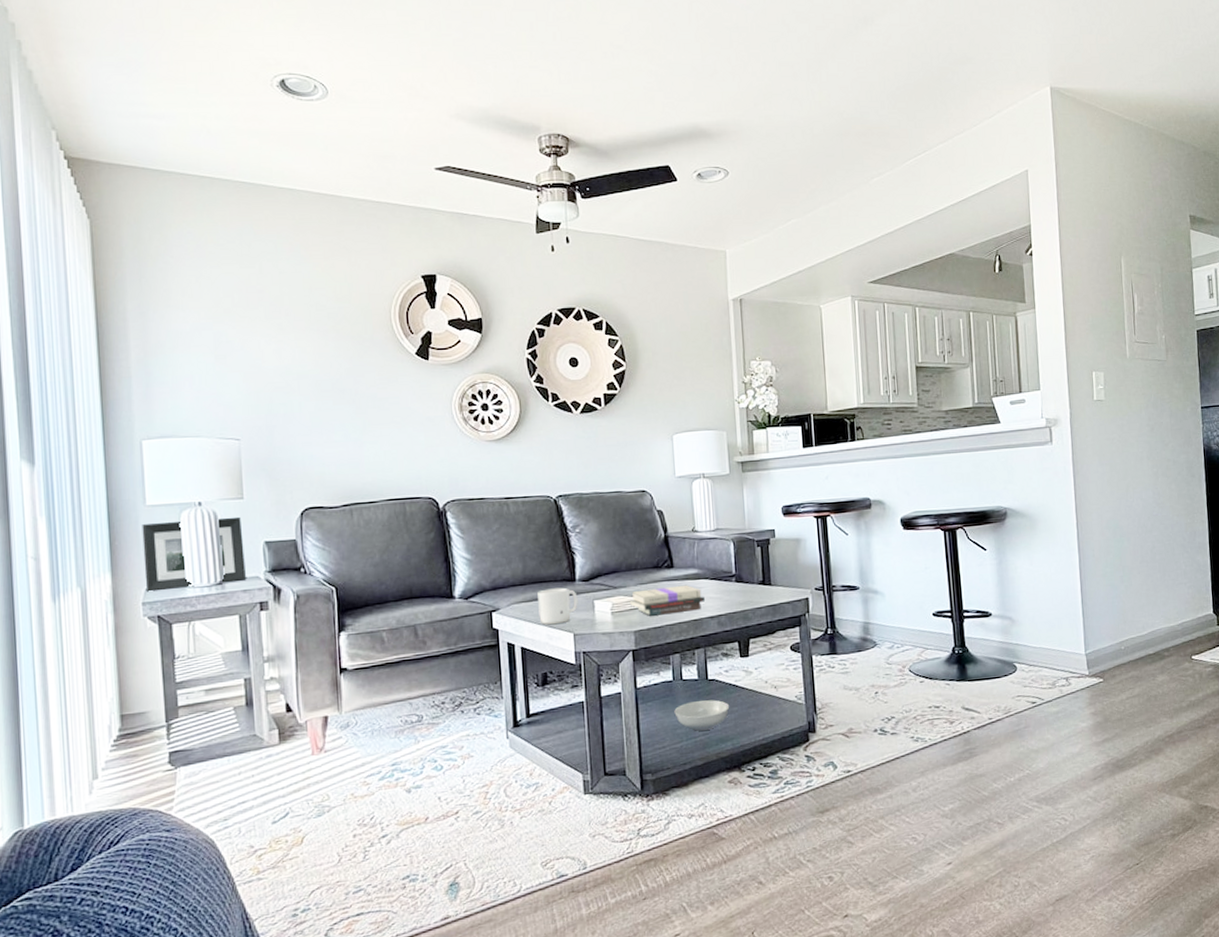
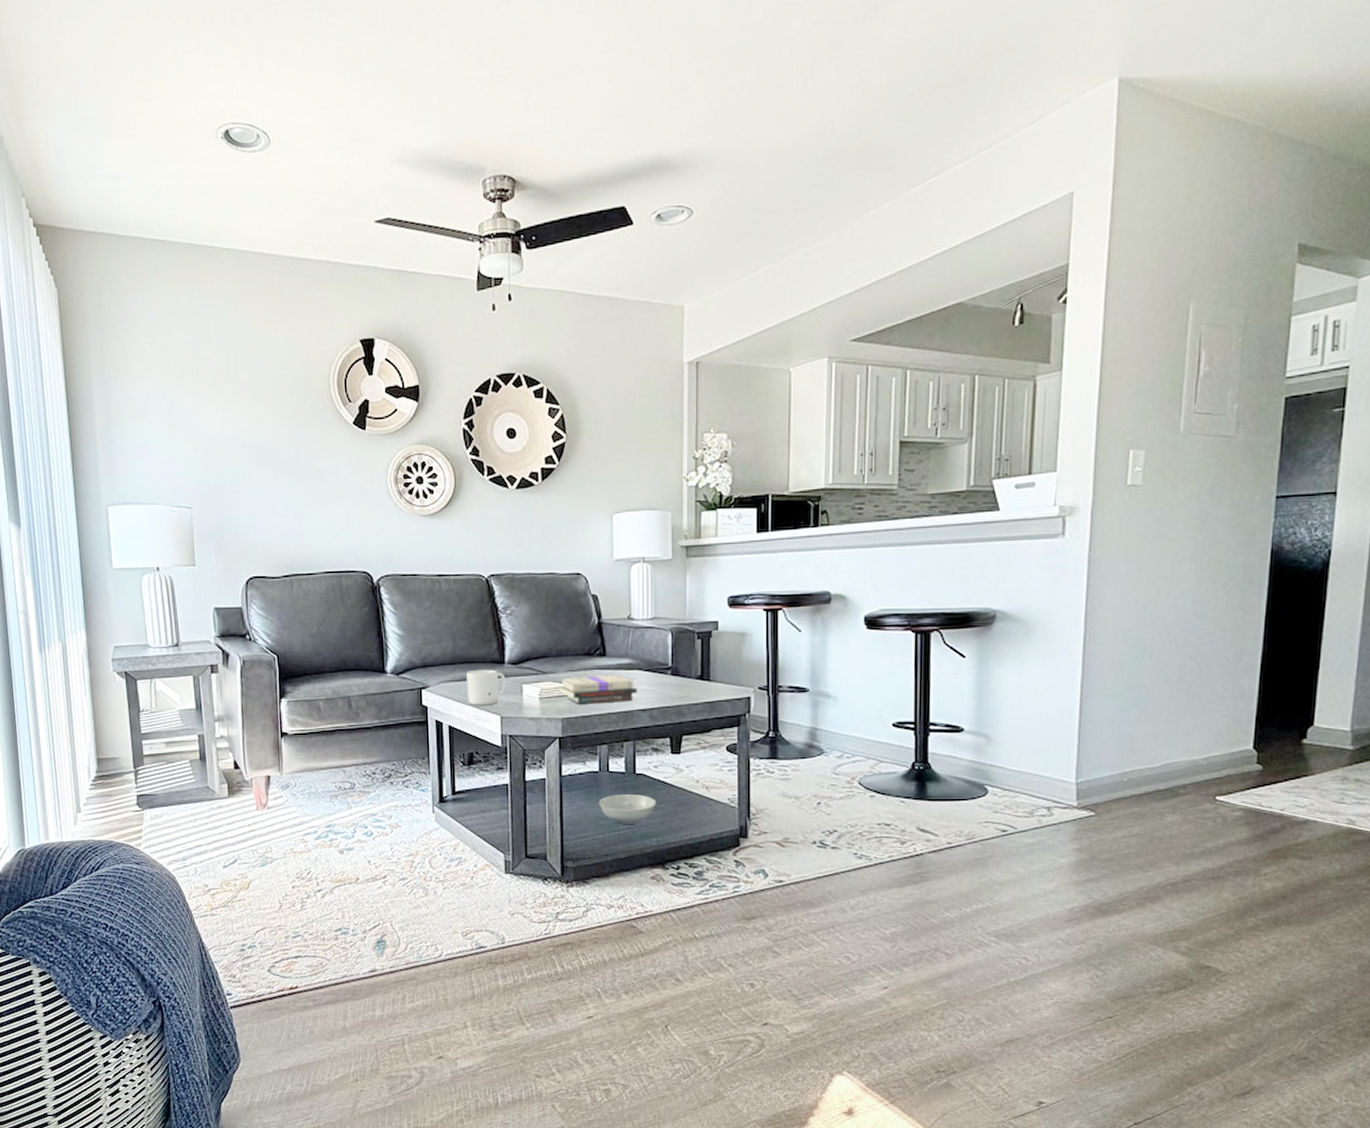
picture frame: present [142,516,246,592] -> none [109,583,199,649]

